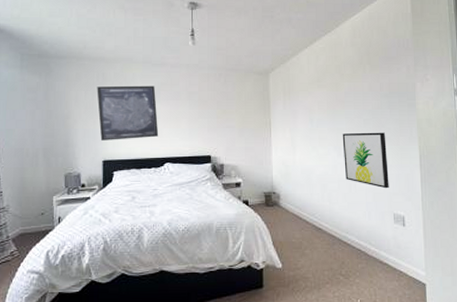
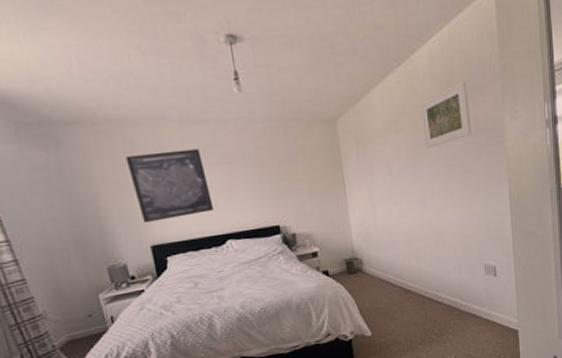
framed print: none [341,51,386,104] -> present [420,80,472,149]
wall art: present [342,132,389,189] -> none [426,177,479,240]

